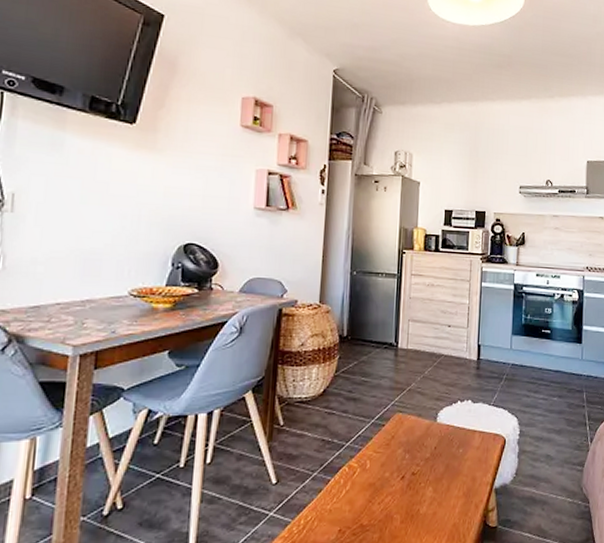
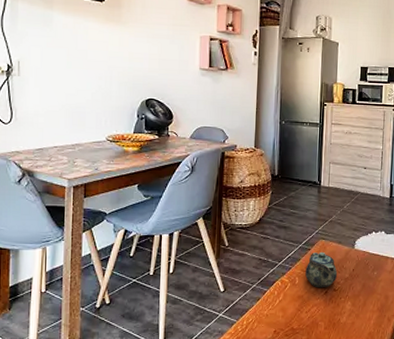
teapot: none [378,427,417,473] -> present [305,251,338,288]

